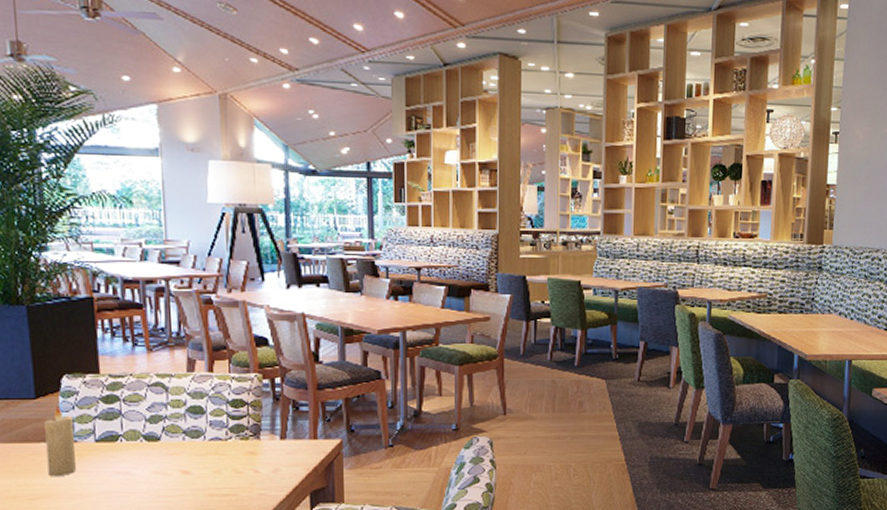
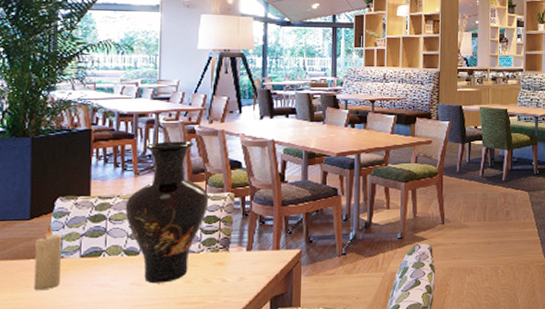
vase: none [139,313,234,473] -> present [125,141,209,284]

